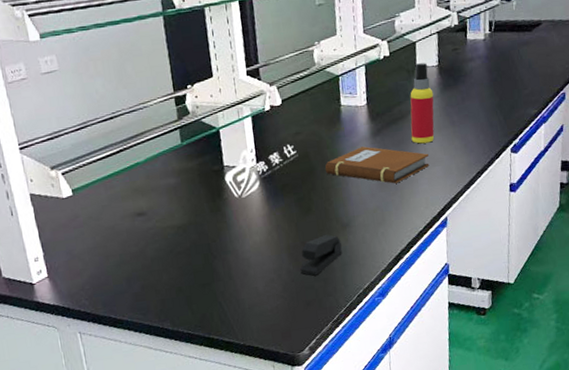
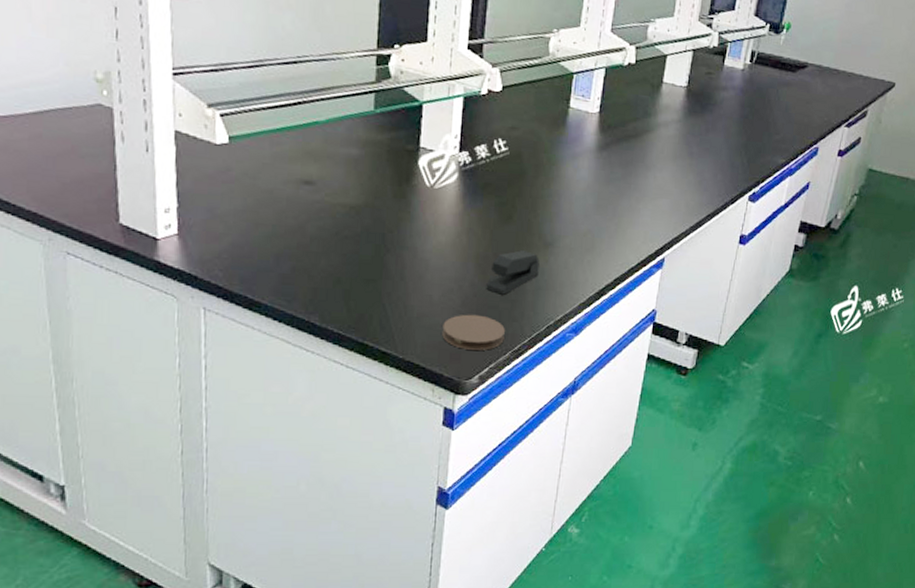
coaster: none [271,296,324,328] -> present [442,314,505,350]
notebook: present [325,146,430,184] -> none [537,159,657,209]
spray bottle: present [410,63,435,144] -> none [641,79,676,171]

